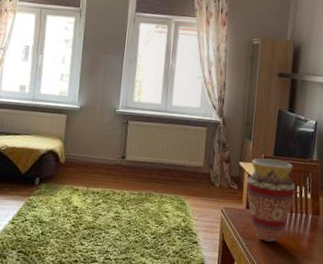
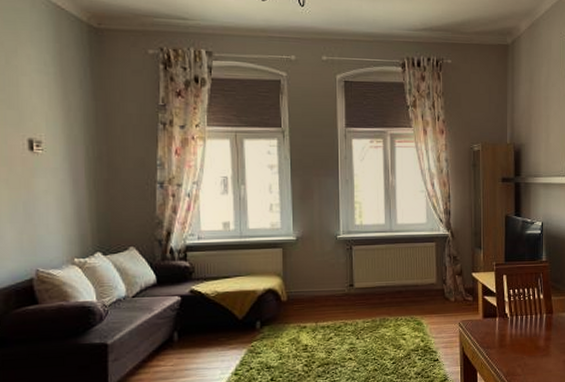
vase: present [246,158,296,242] -> none [481,265,529,347]

